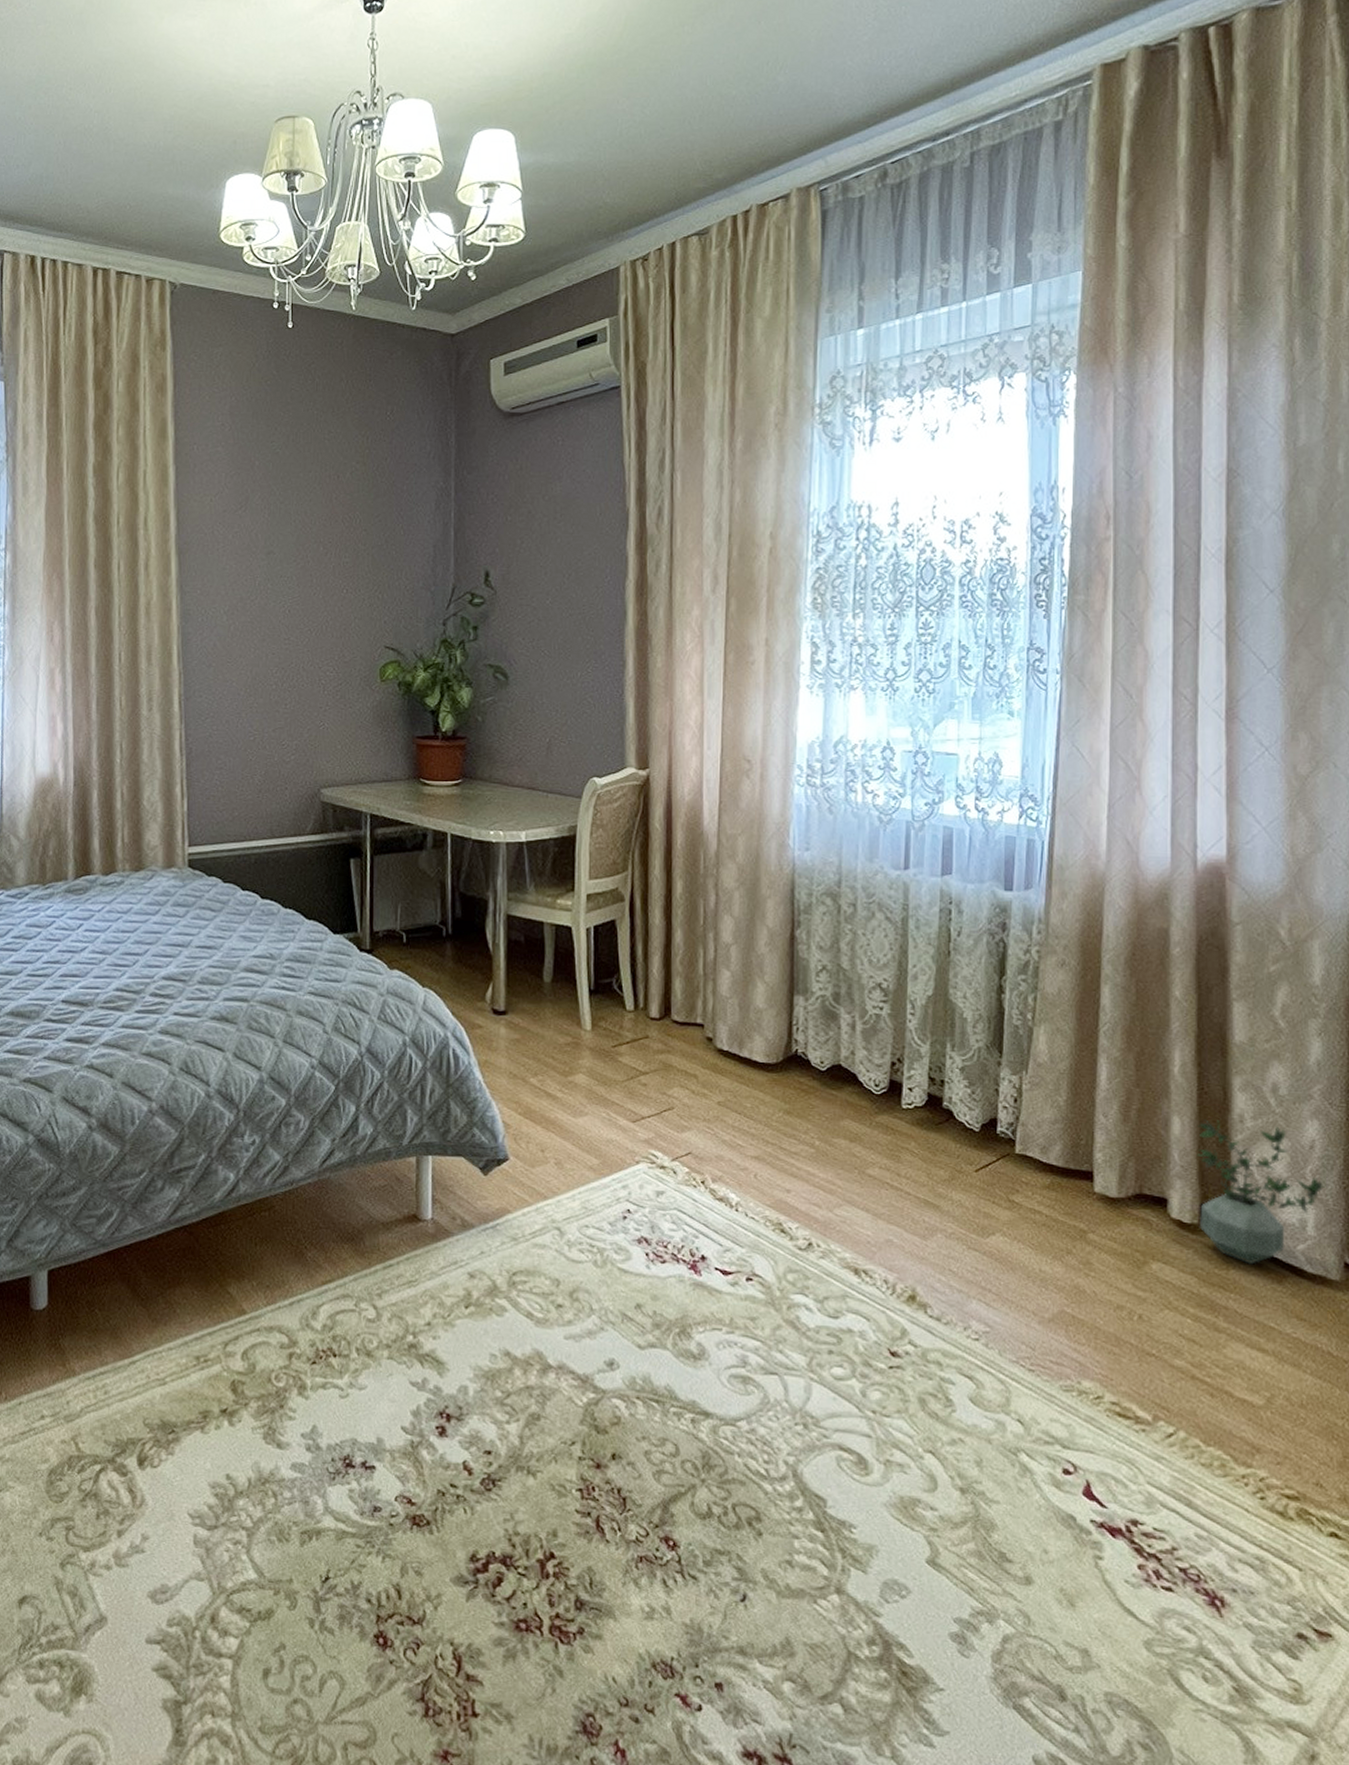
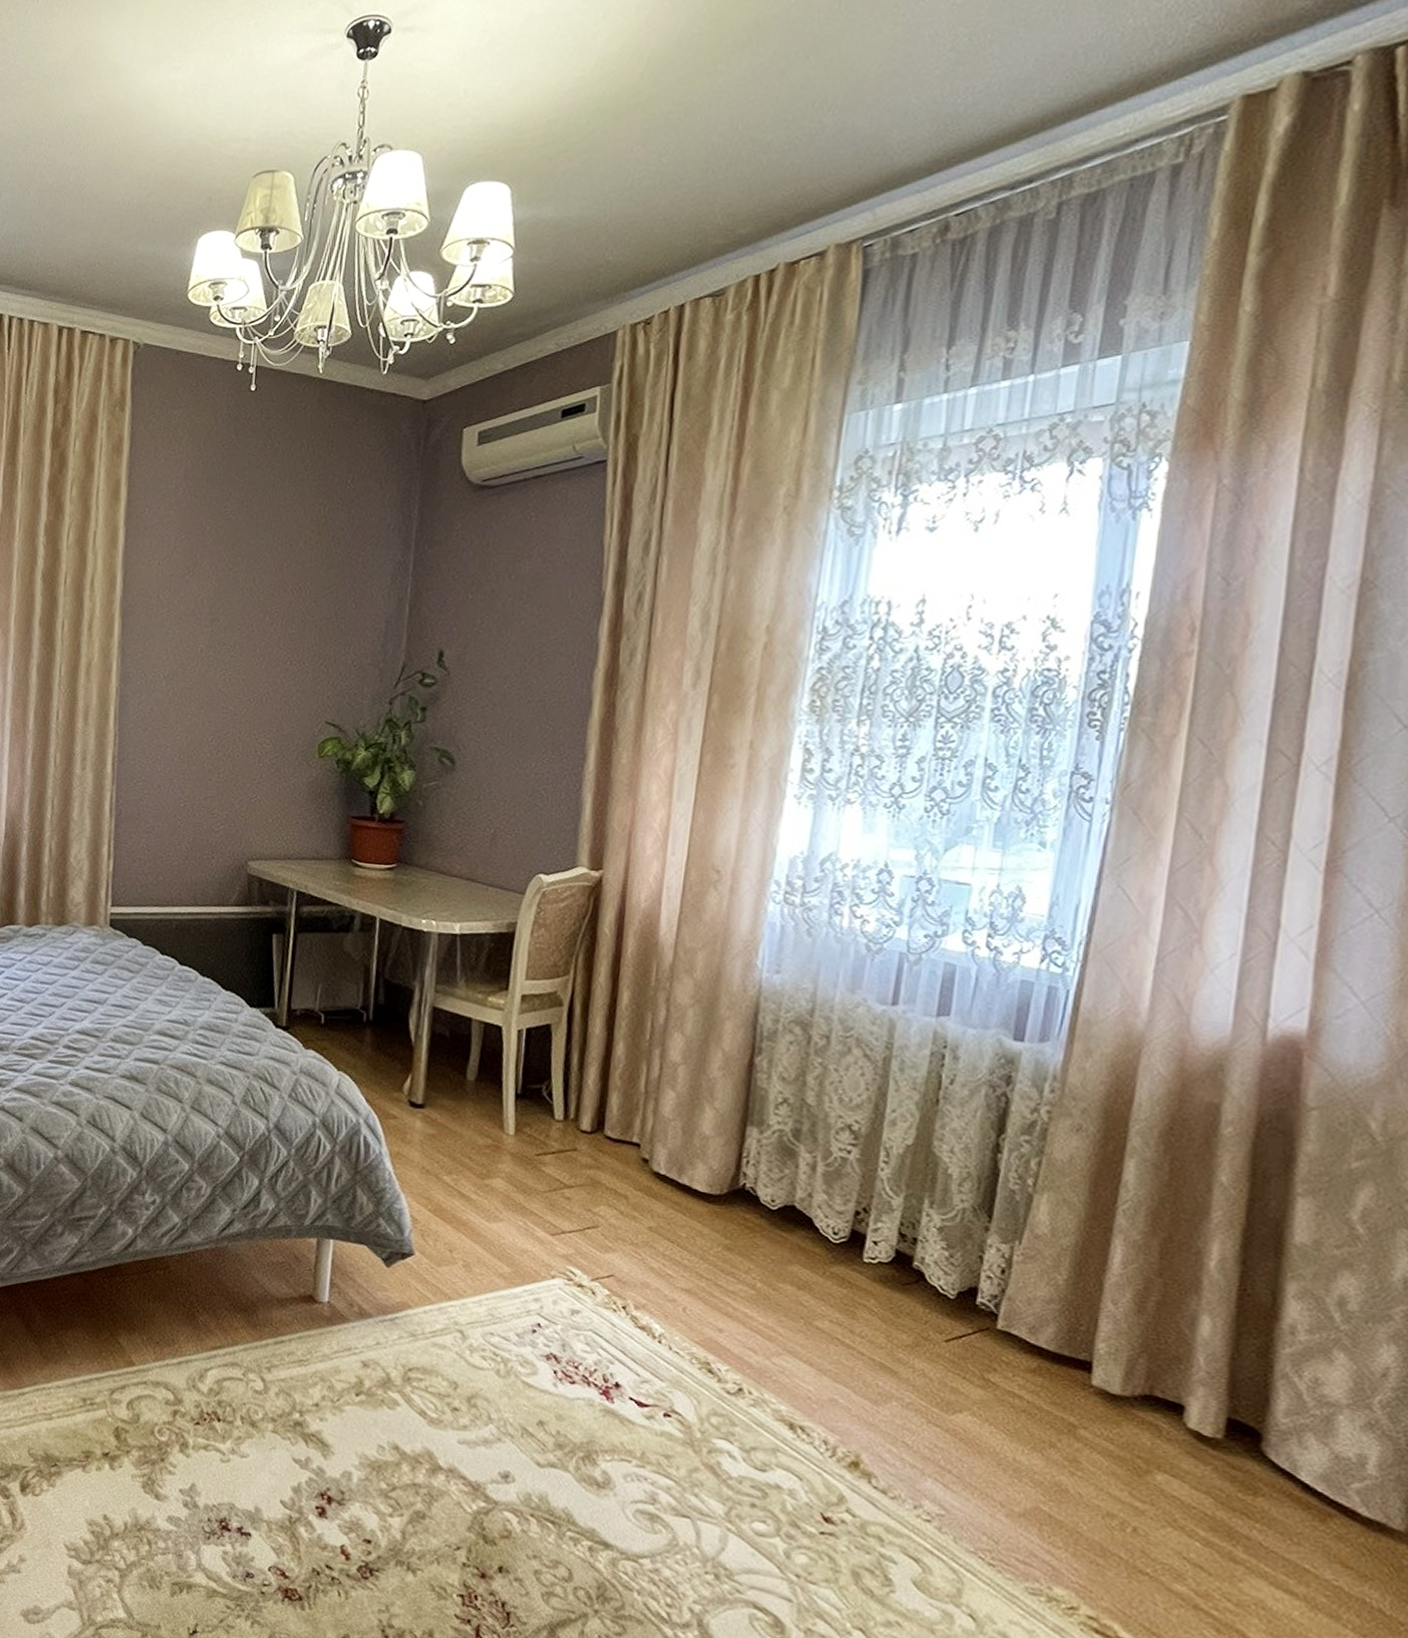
potted plant: present [1197,1119,1323,1265] -> none [1224,1324,1395,1496]

